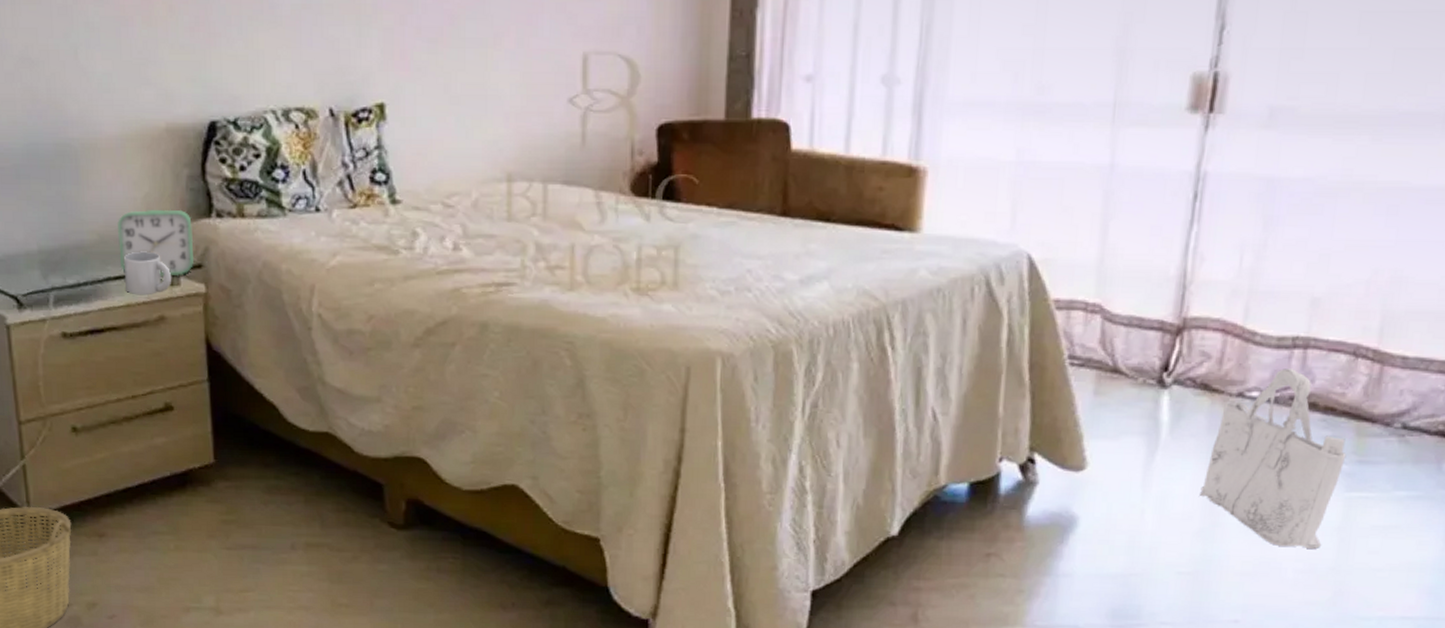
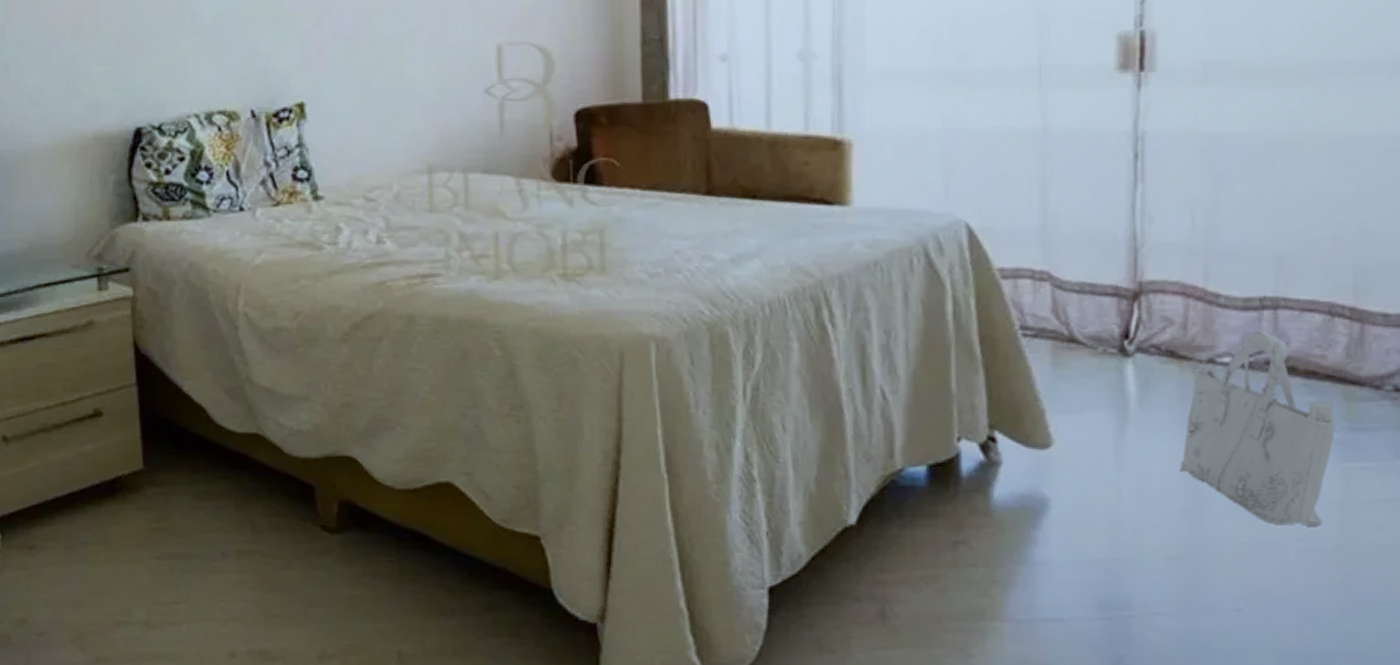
alarm clock: present [116,209,194,277] -> none [46,214,121,281]
mug: present [123,251,172,296] -> none [53,257,100,301]

